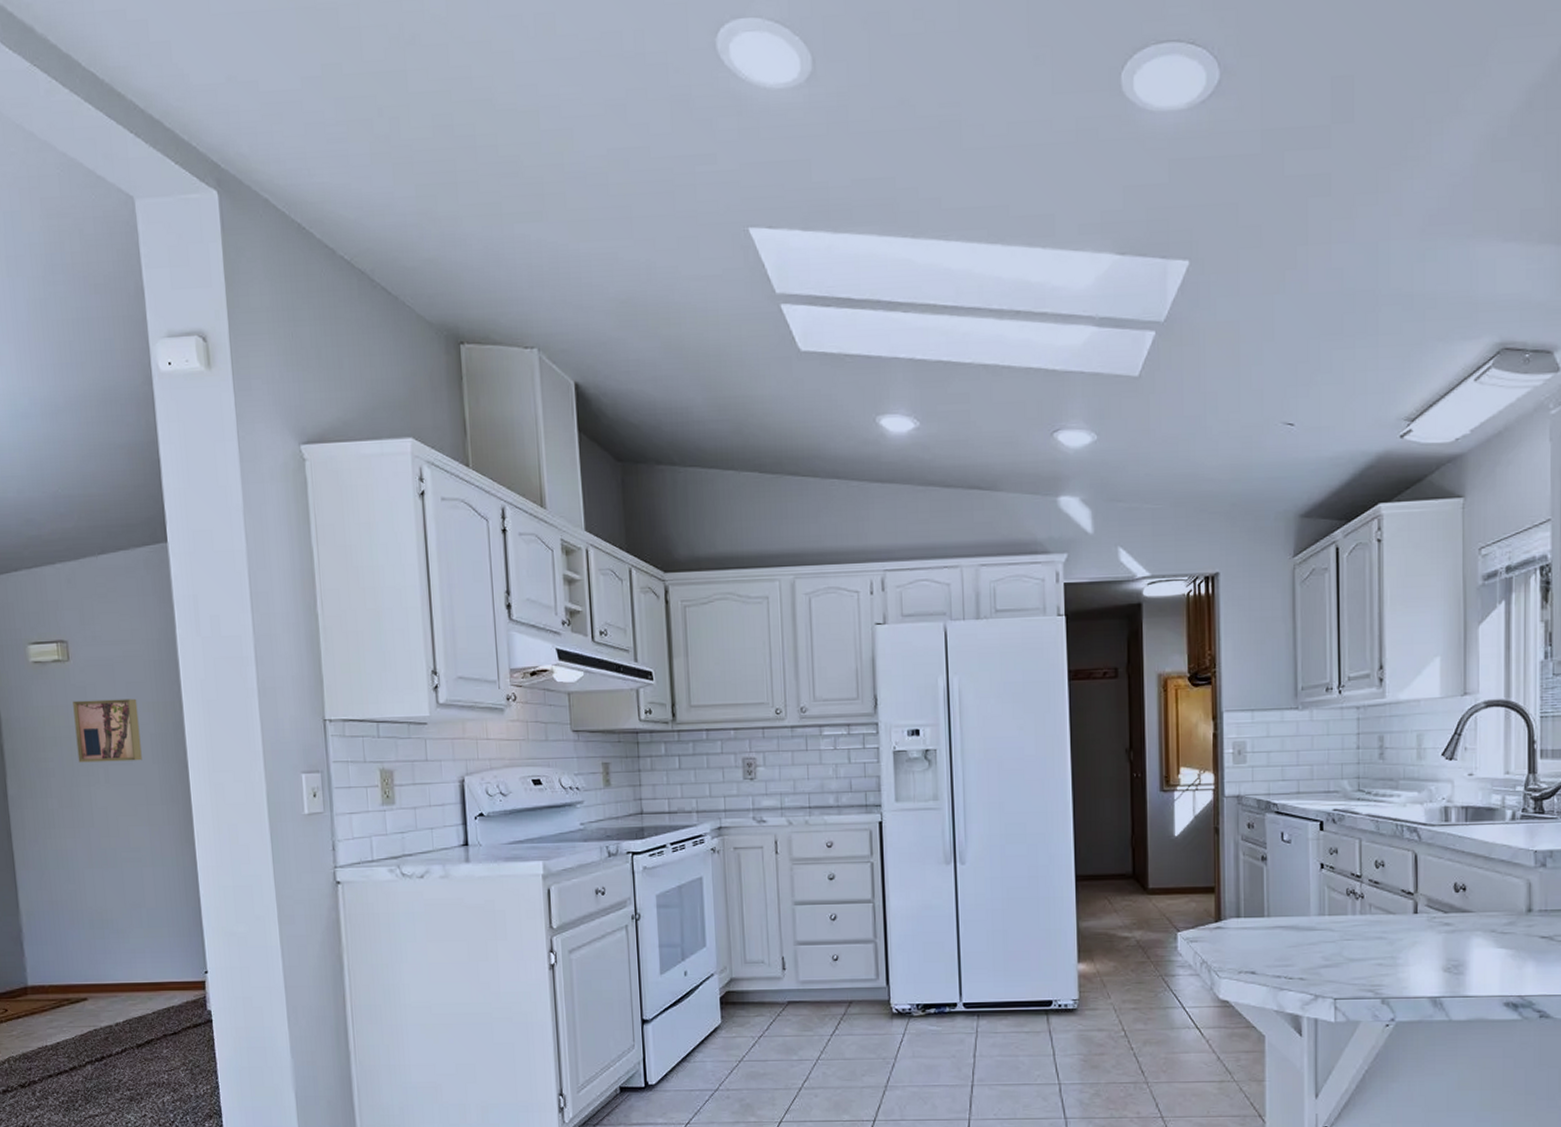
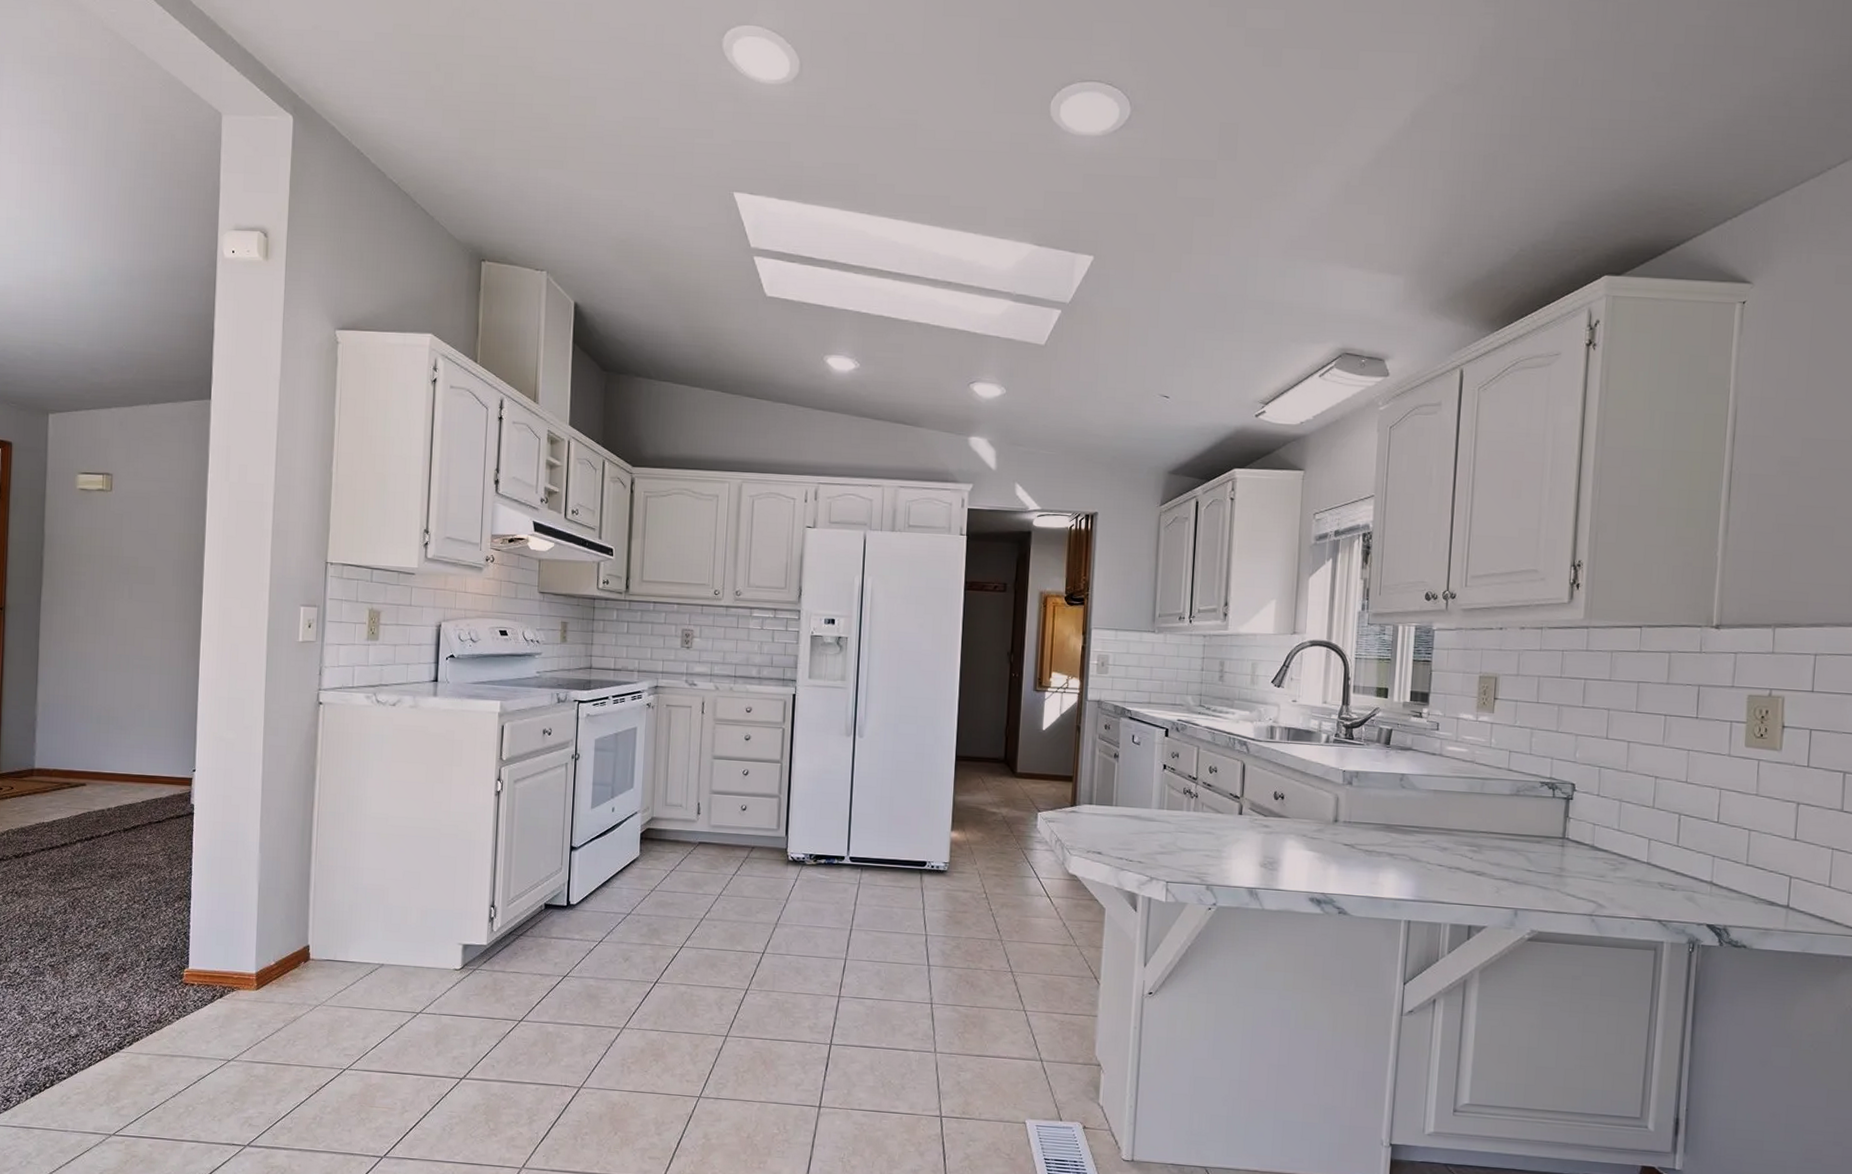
wall art: present [73,698,142,763] -> none [107,525,166,582]

